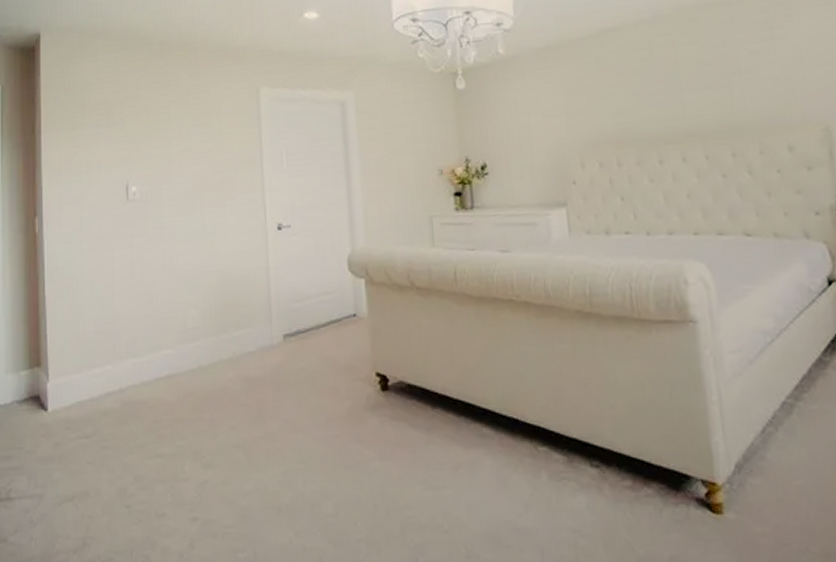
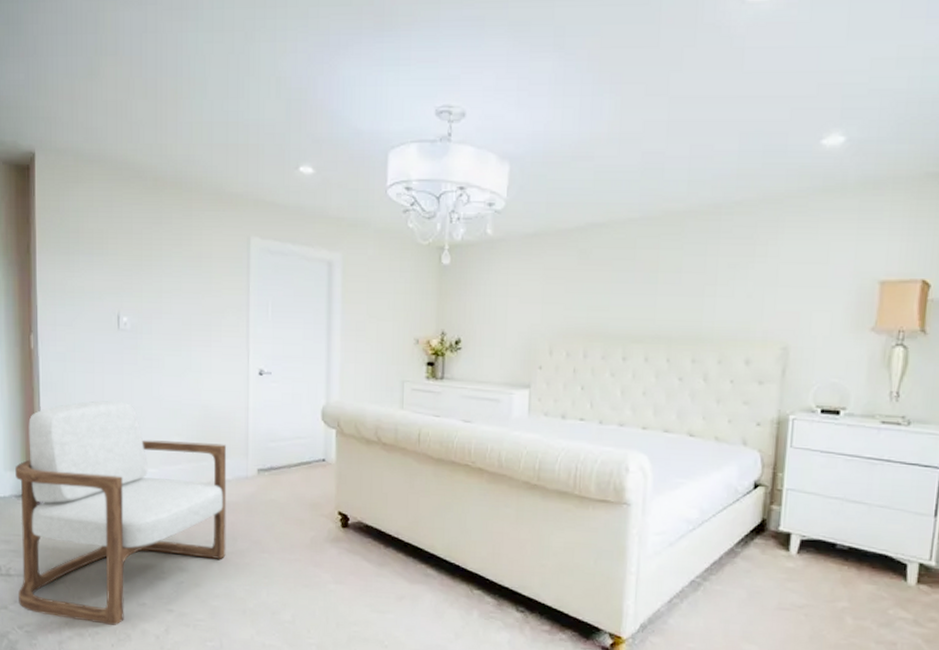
armchair: none [18,278,254,547] -> present [15,400,227,625]

